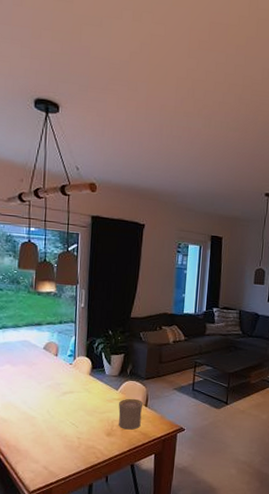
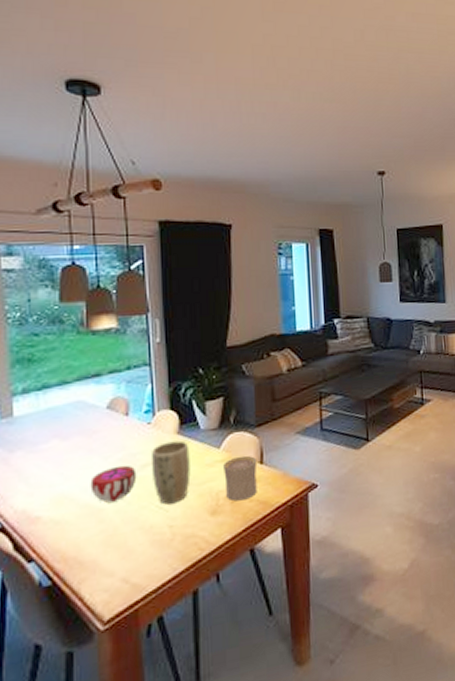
decorative bowl: none [28,390,59,414] -> present [90,465,137,503]
plant pot: none [69,379,97,423] -> present [152,440,191,505]

